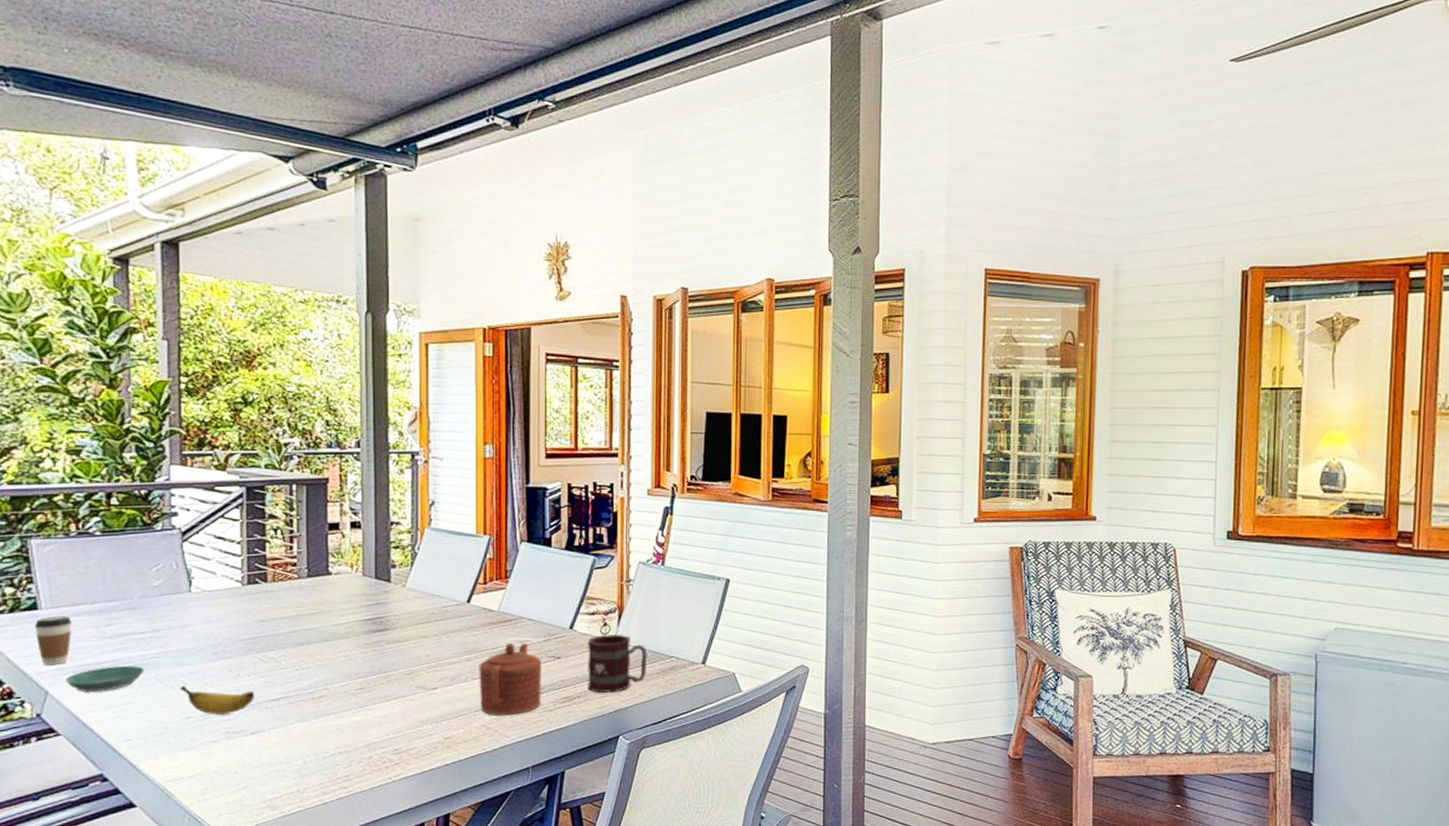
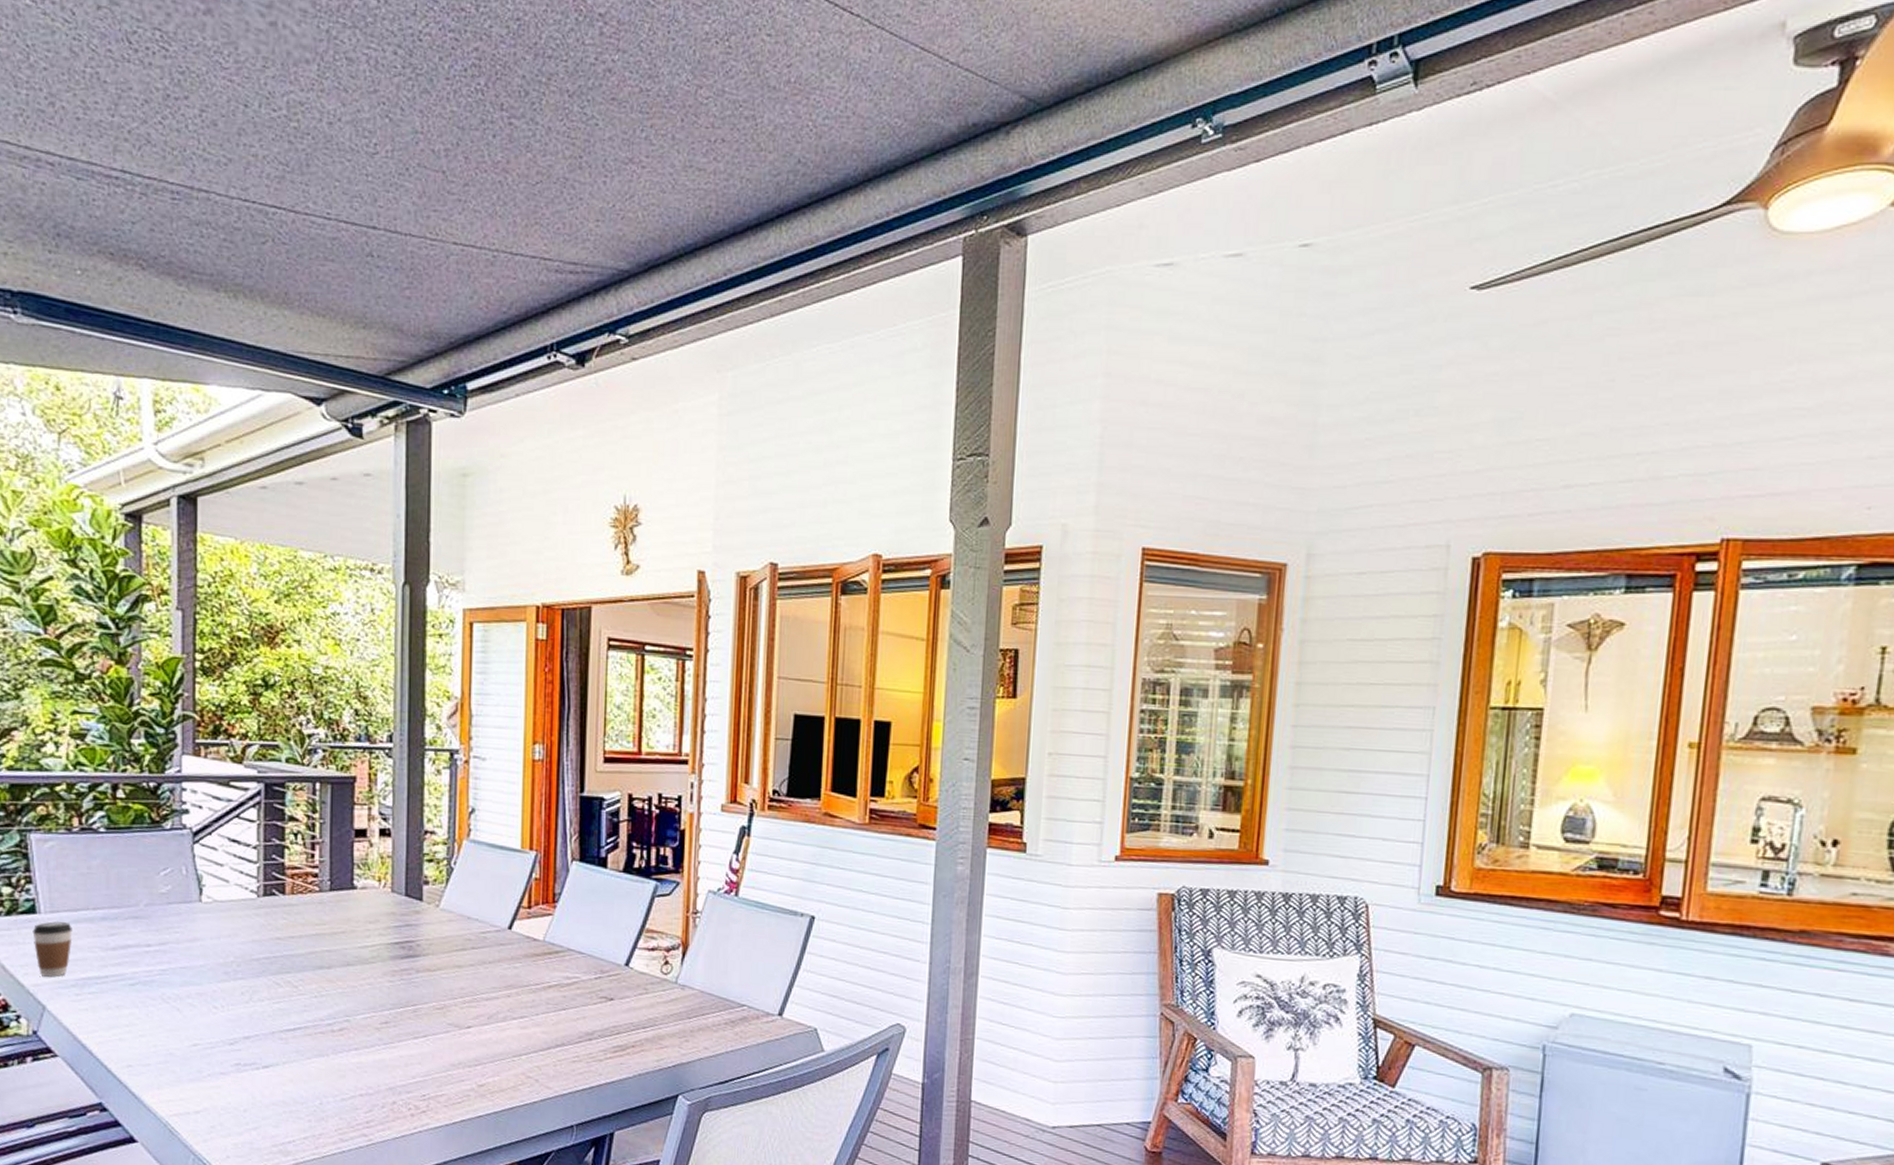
saucer: present [66,665,144,693] -> none [64,981,149,1010]
banana: present [180,685,255,715] -> none [187,1008,269,1044]
teapot: present [479,642,542,717] -> none [519,978,592,1064]
mug: present [588,634,647,693] -> none [644,974,715,1044]

